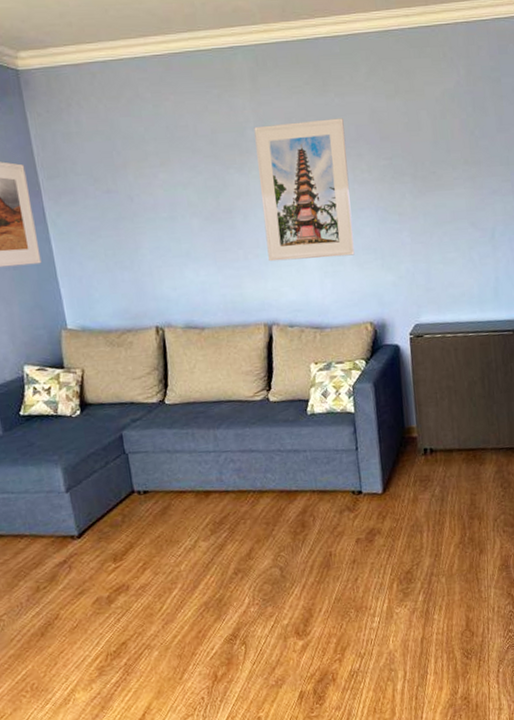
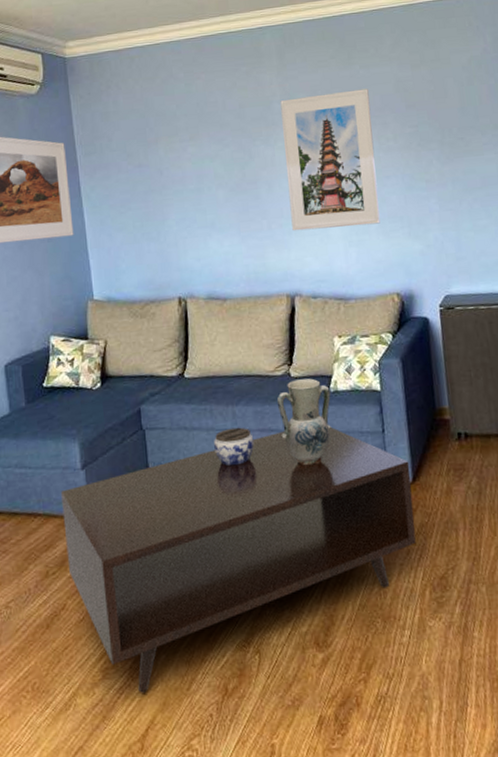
coffee table: none [47,446,385,685] -> present [61,426,416,693]
jar: none [196,449,236,485] -> present [214,427,254,466]
vase: none [257,402,308,482] -> present [277,378,331,466]

